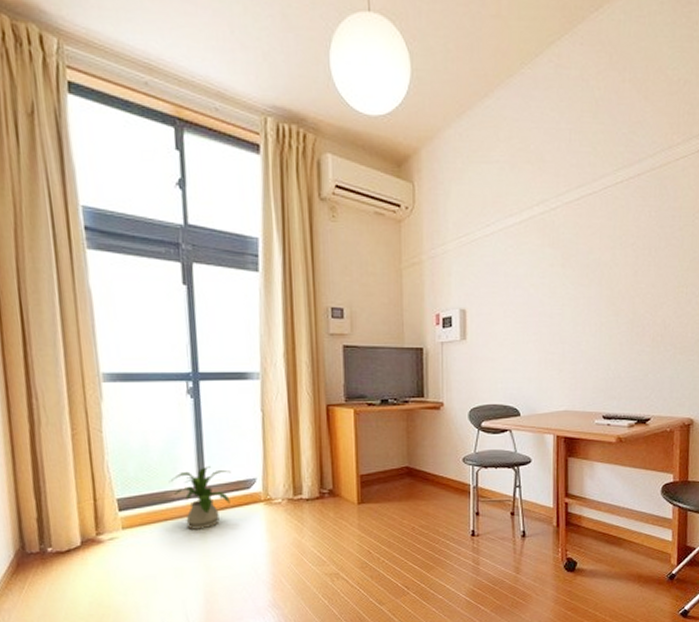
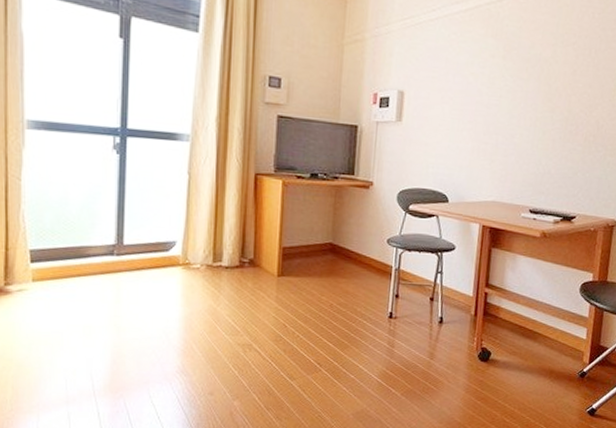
house plant: present [170,467,231,530] -> none [87,225,151,289]

